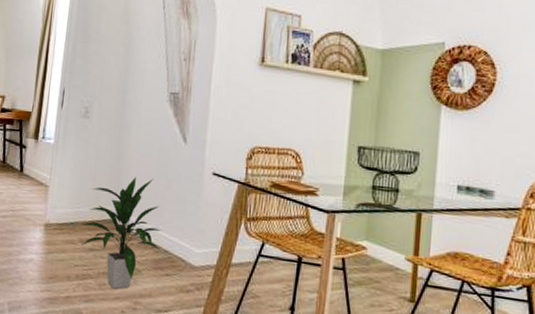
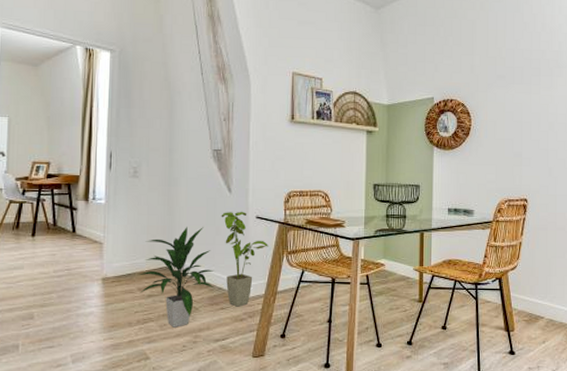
house plant: none [173,164,226,276] -> present [221,211,269,307]

